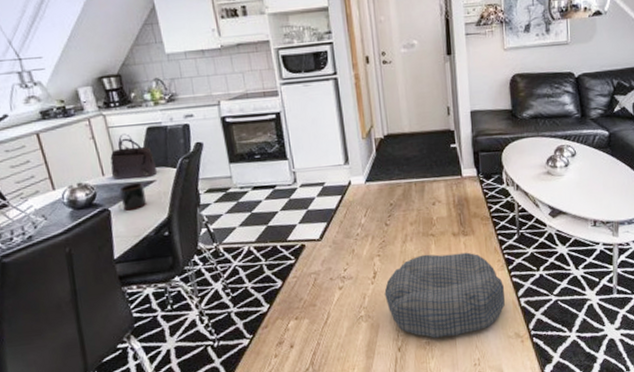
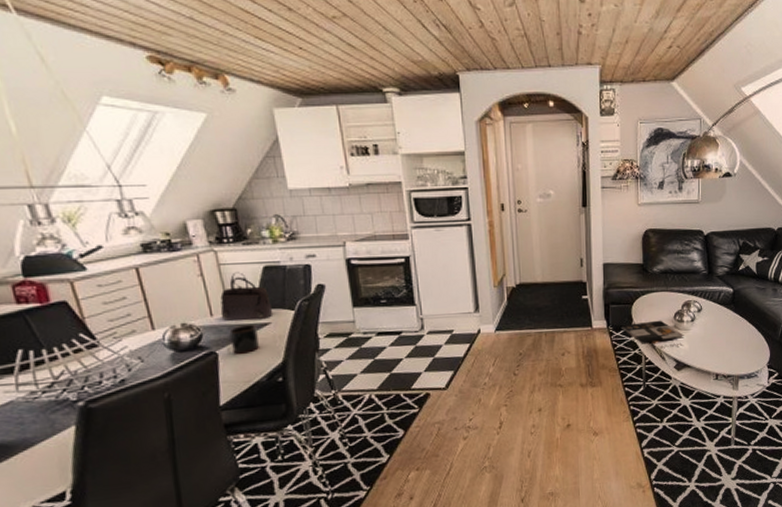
dog bed: present [384,252,505,338] -> none [510,403,629,489]
magazine: none [492,166,559,197] -> present [621,320,684,350]

